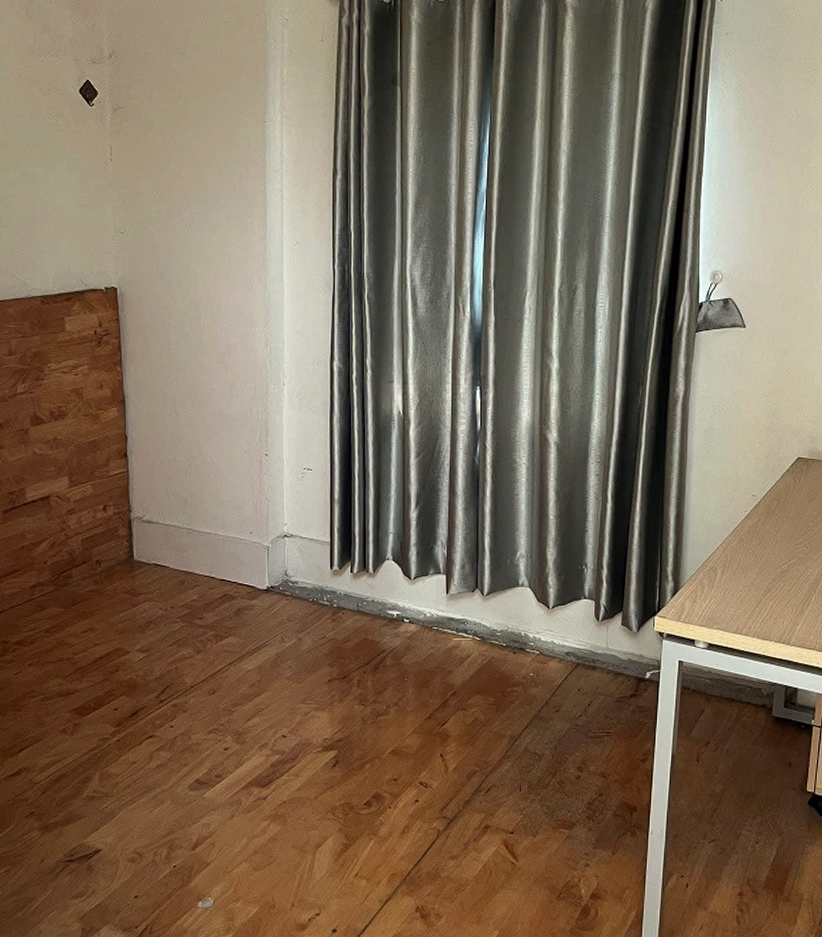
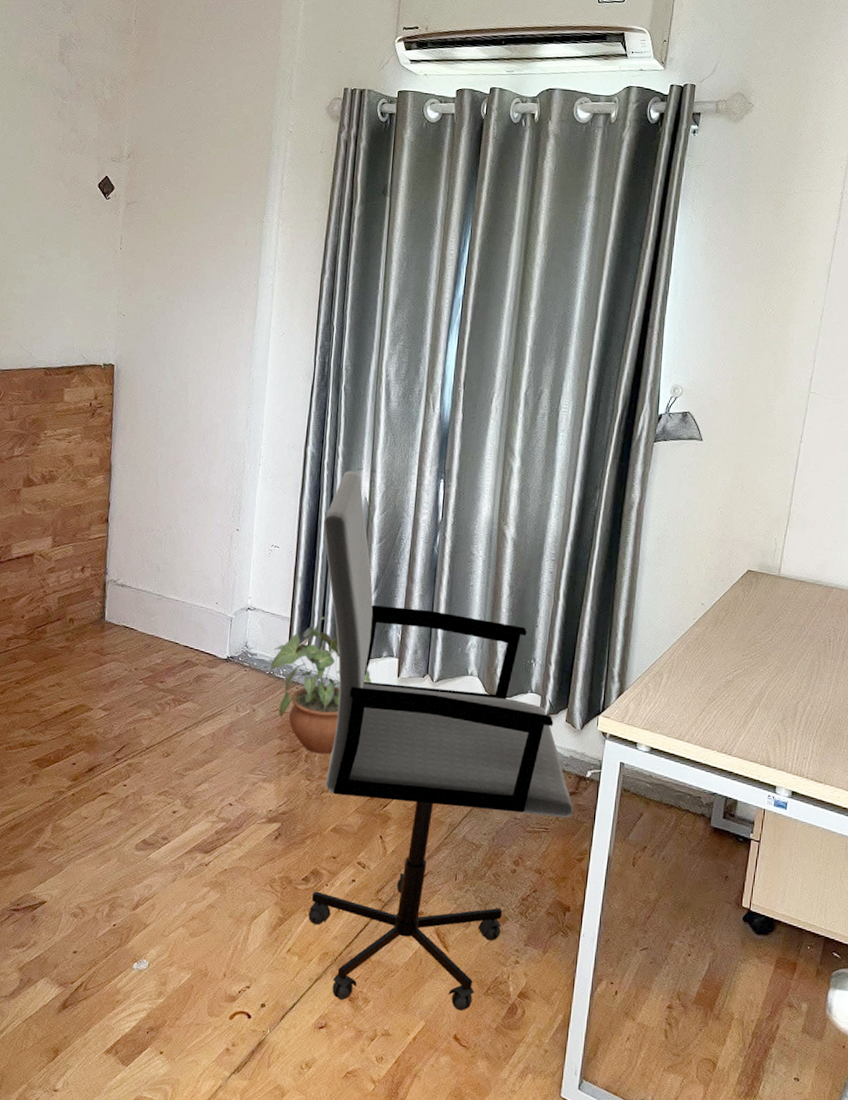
potted plant: none [313,537,420,678] -> present [270,616,372,754]
office chair: none [356,383,635,918] -> present [308,470,574,1011]

